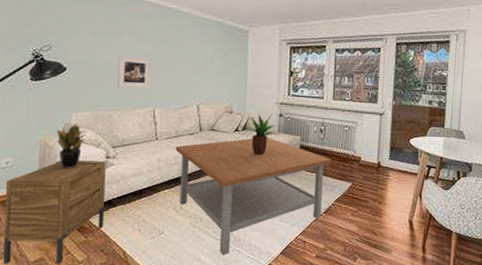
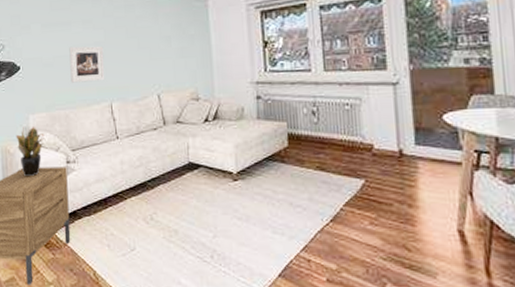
coffee table: present [175,136,332,256] -> none [138,125,333,278]
potted plant: present [245,113,280,156] -> none [216,96,260,150]

